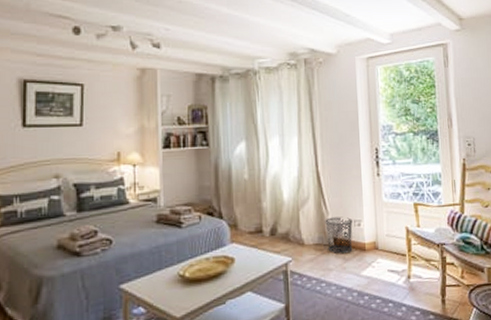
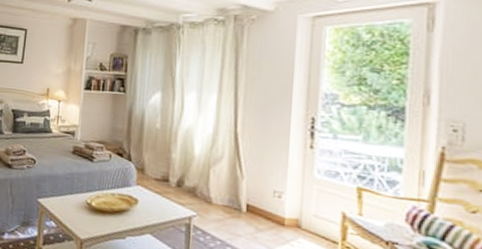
waste bin: present [325,216,353,254] -> none [238,182,272,224]

